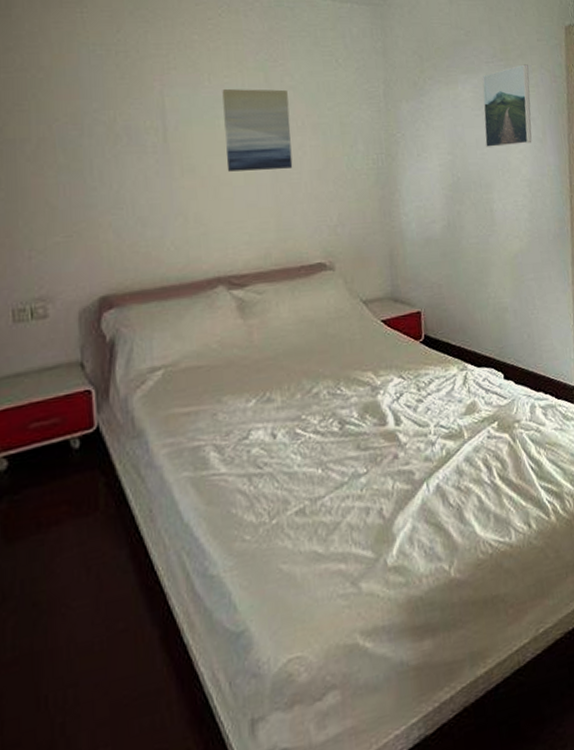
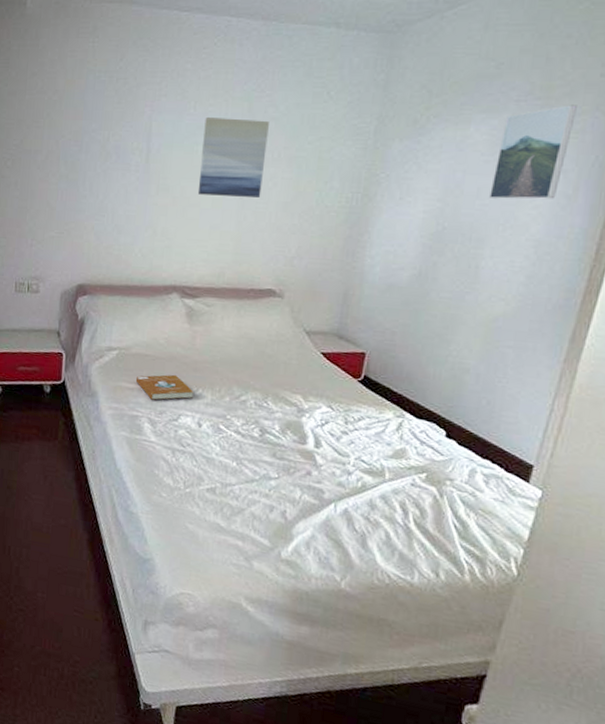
book: none [191,382,261,421] -> present [136,374,194,400]

